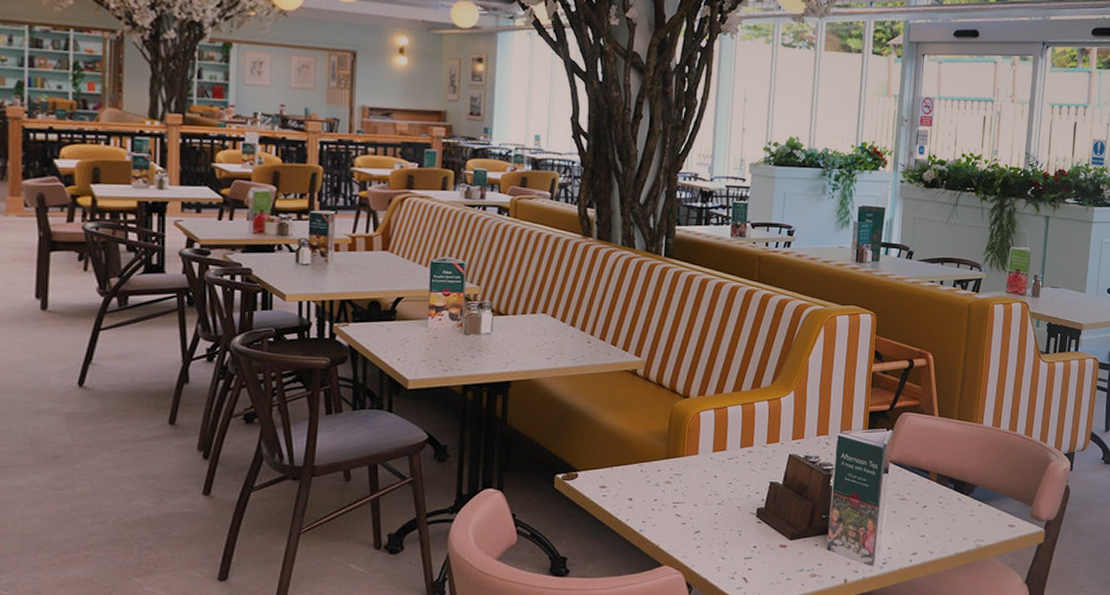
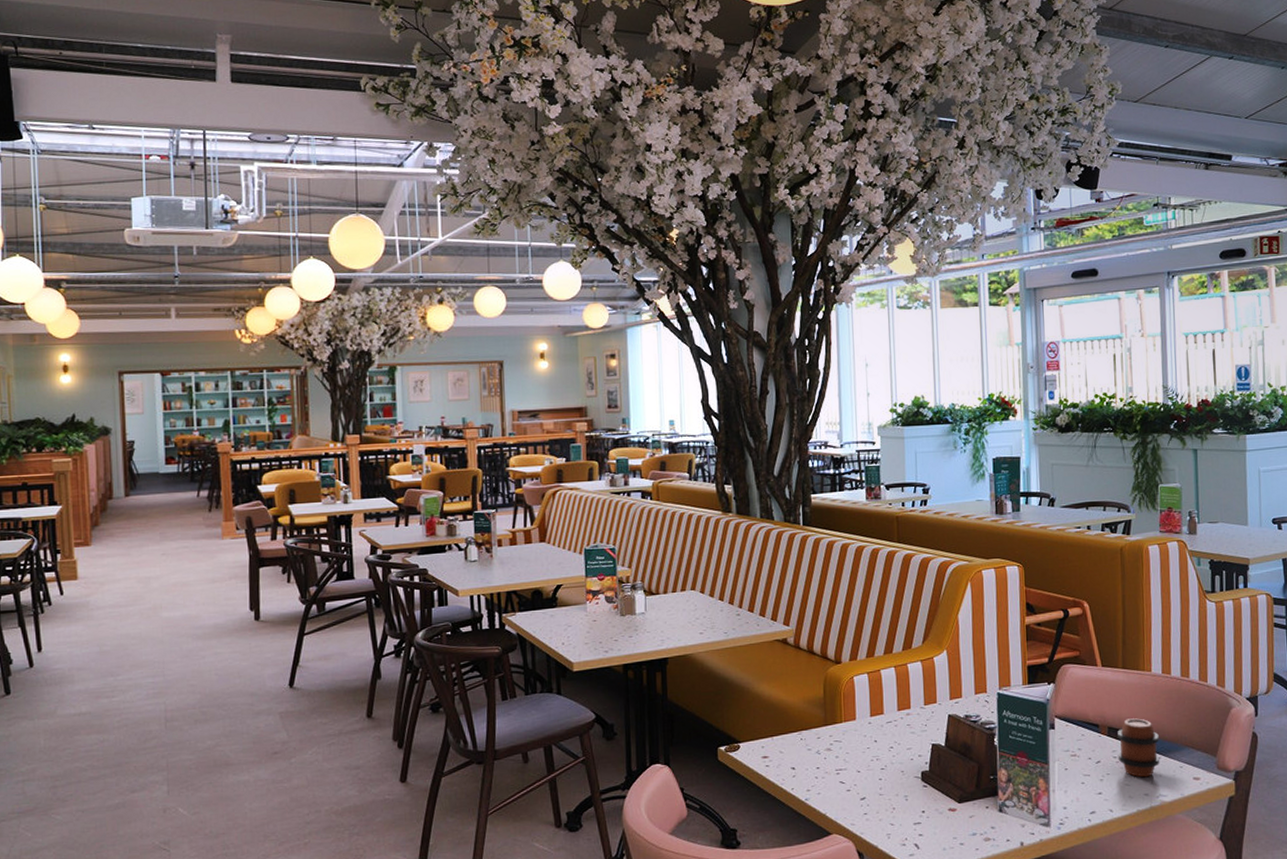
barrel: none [943,467,983,523] -> present [1117,718,1160,778]

